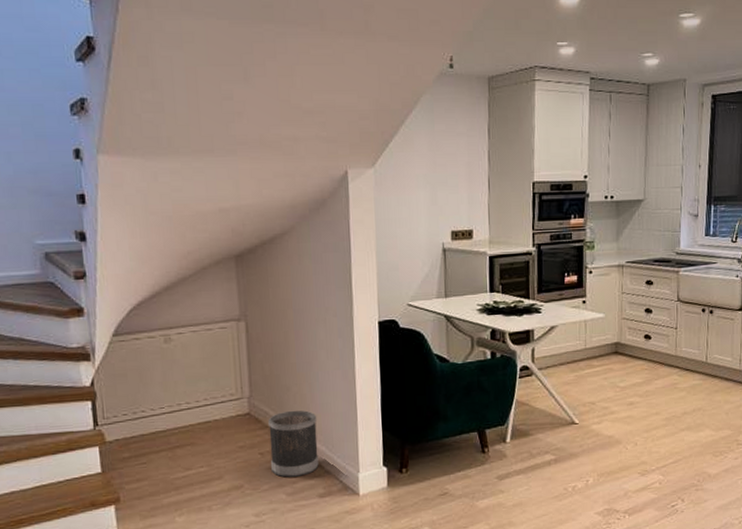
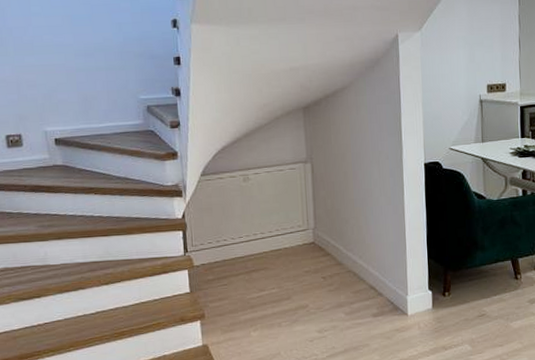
wastebasket: present [268,410,319,478] -> none [330,240,373,299]

